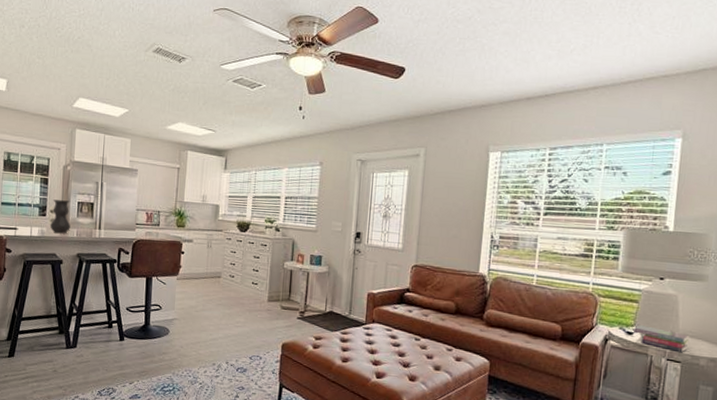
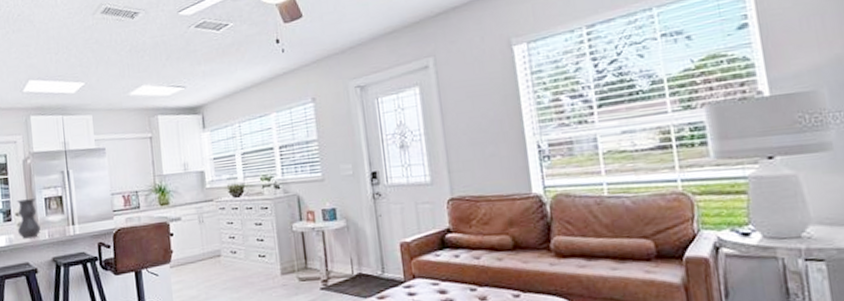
books: present [634,325,690,353] -> none [750,221,829,249]

